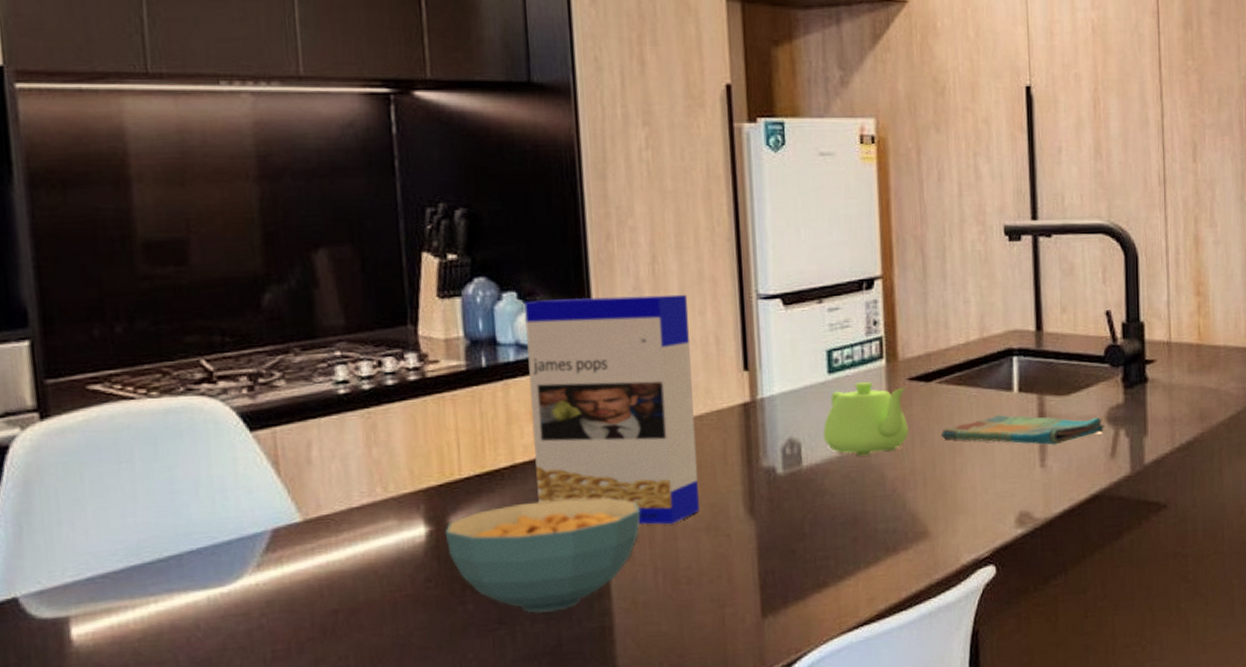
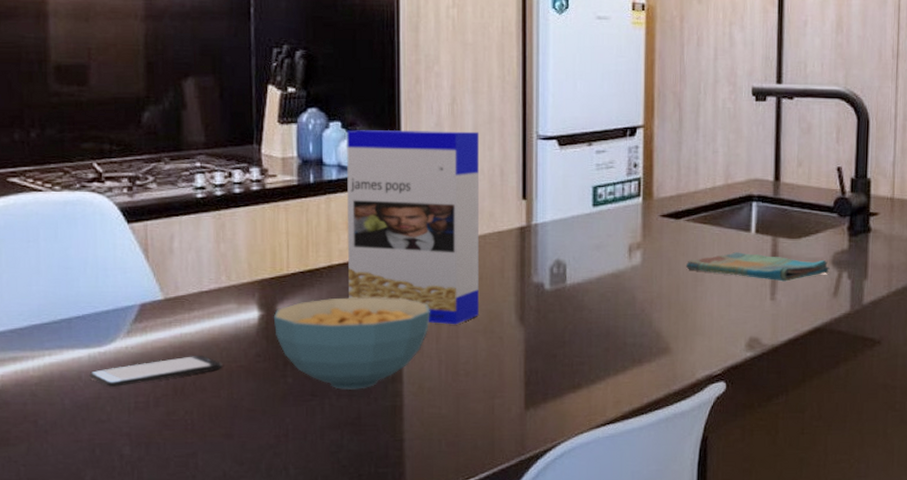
smartphone: none [209,586,384,635] -> present [89,355,223,387]
teapot: present [823,382,908,456] -> none [585,216,658,279]

